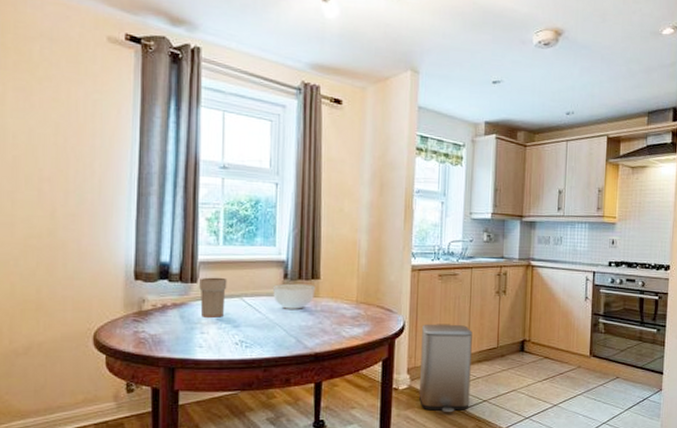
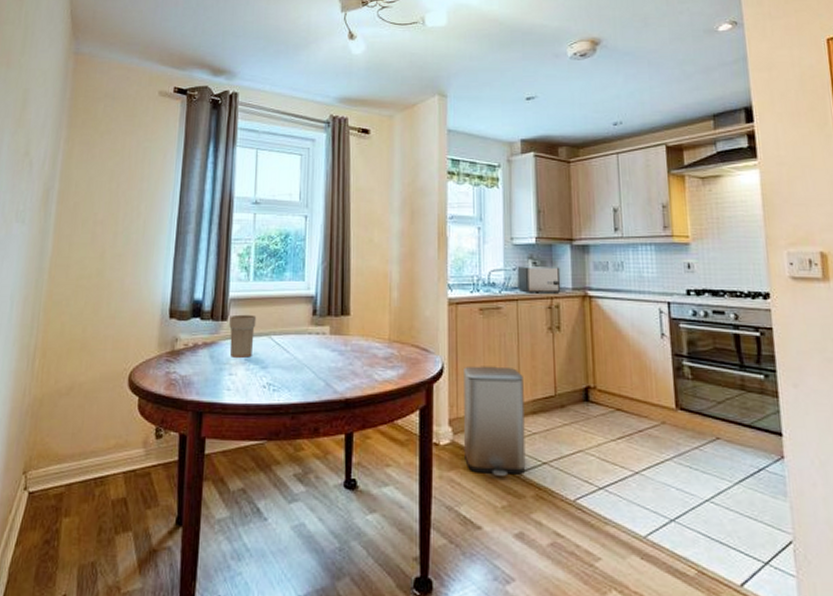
bowl: present [272,283,316,309] -> none [300,320,345,349]
toaster: none [473,238,510,264] -> present [517,266,561,295]

